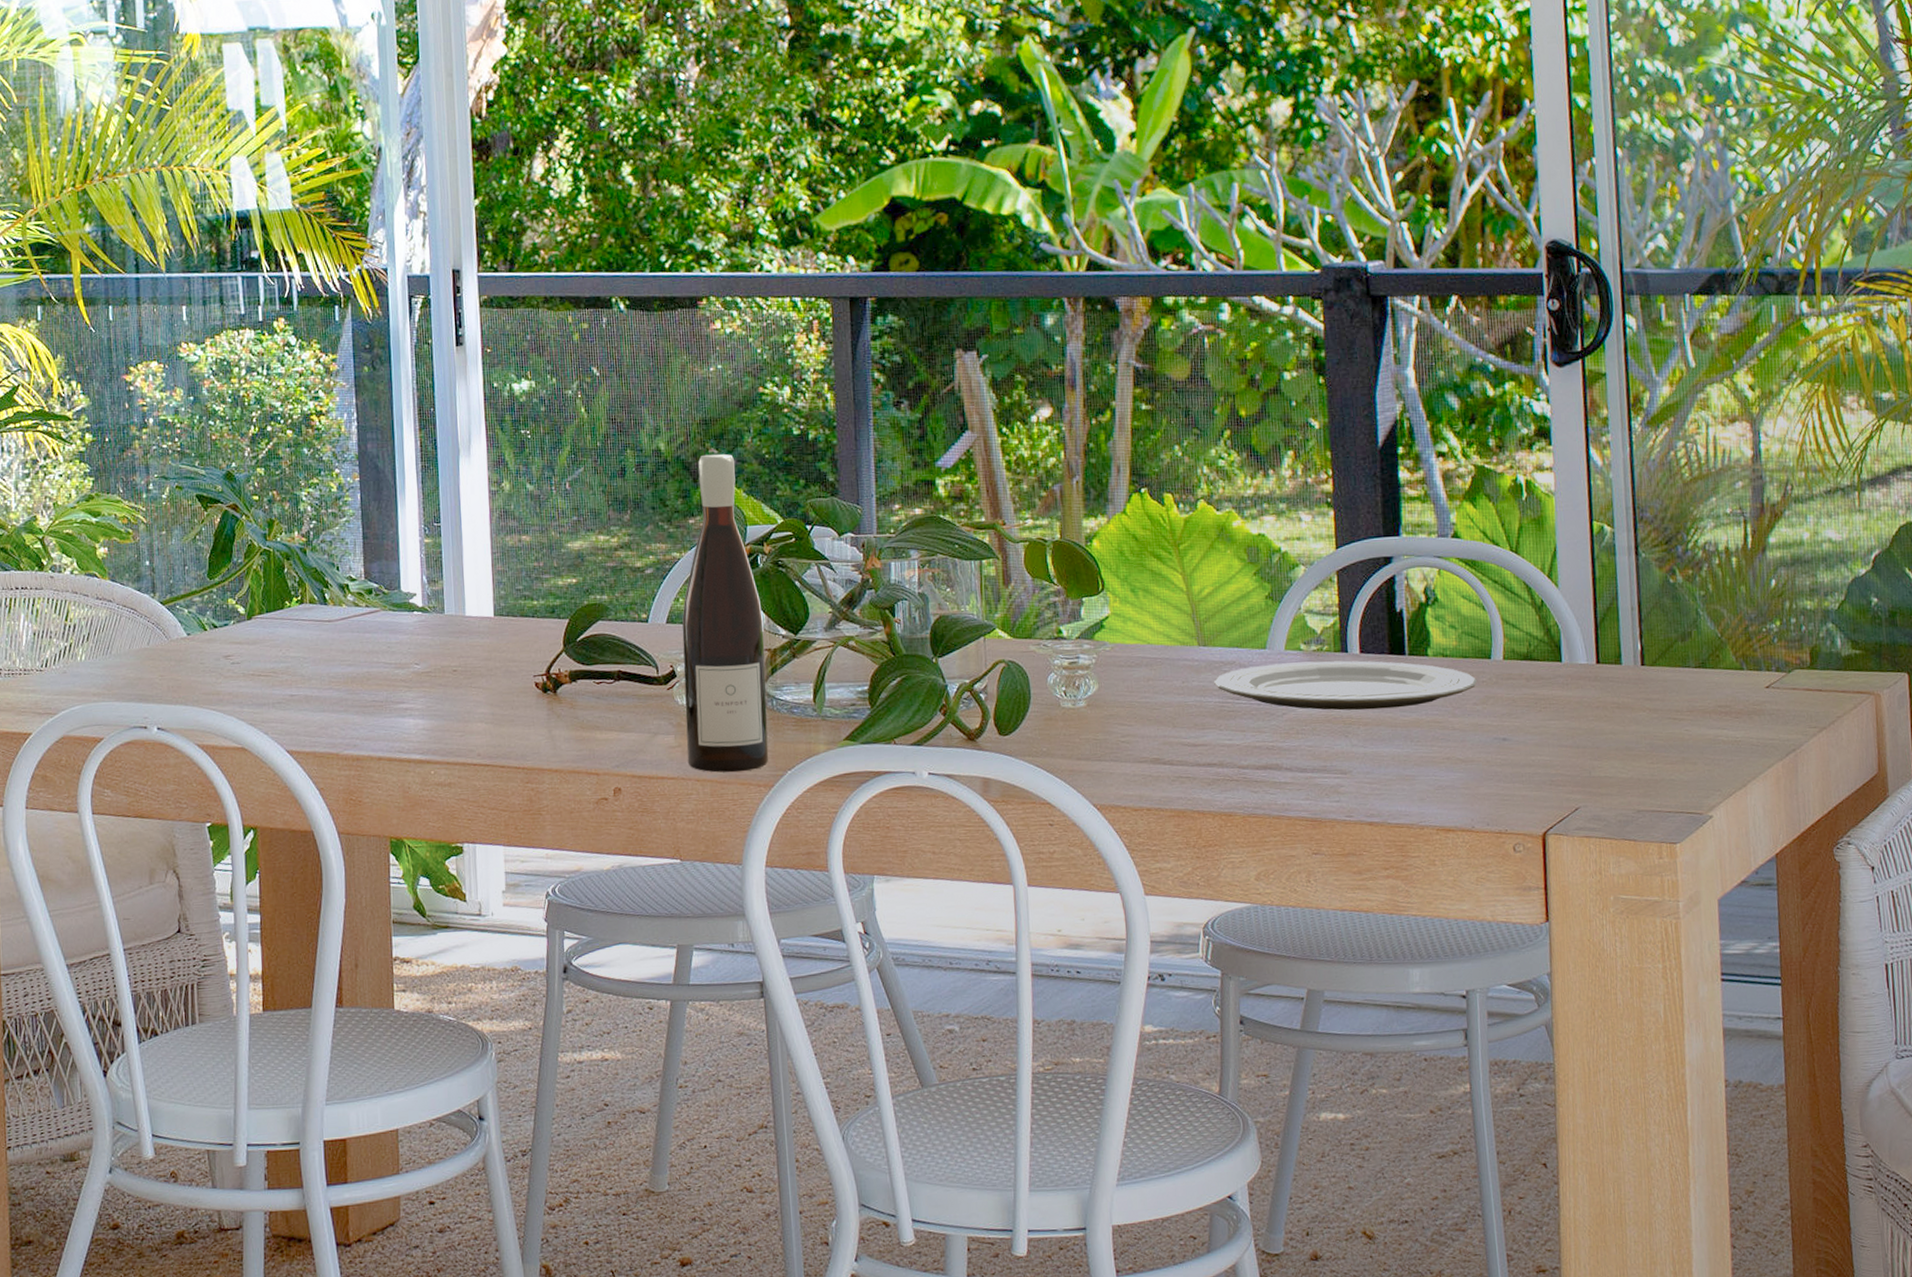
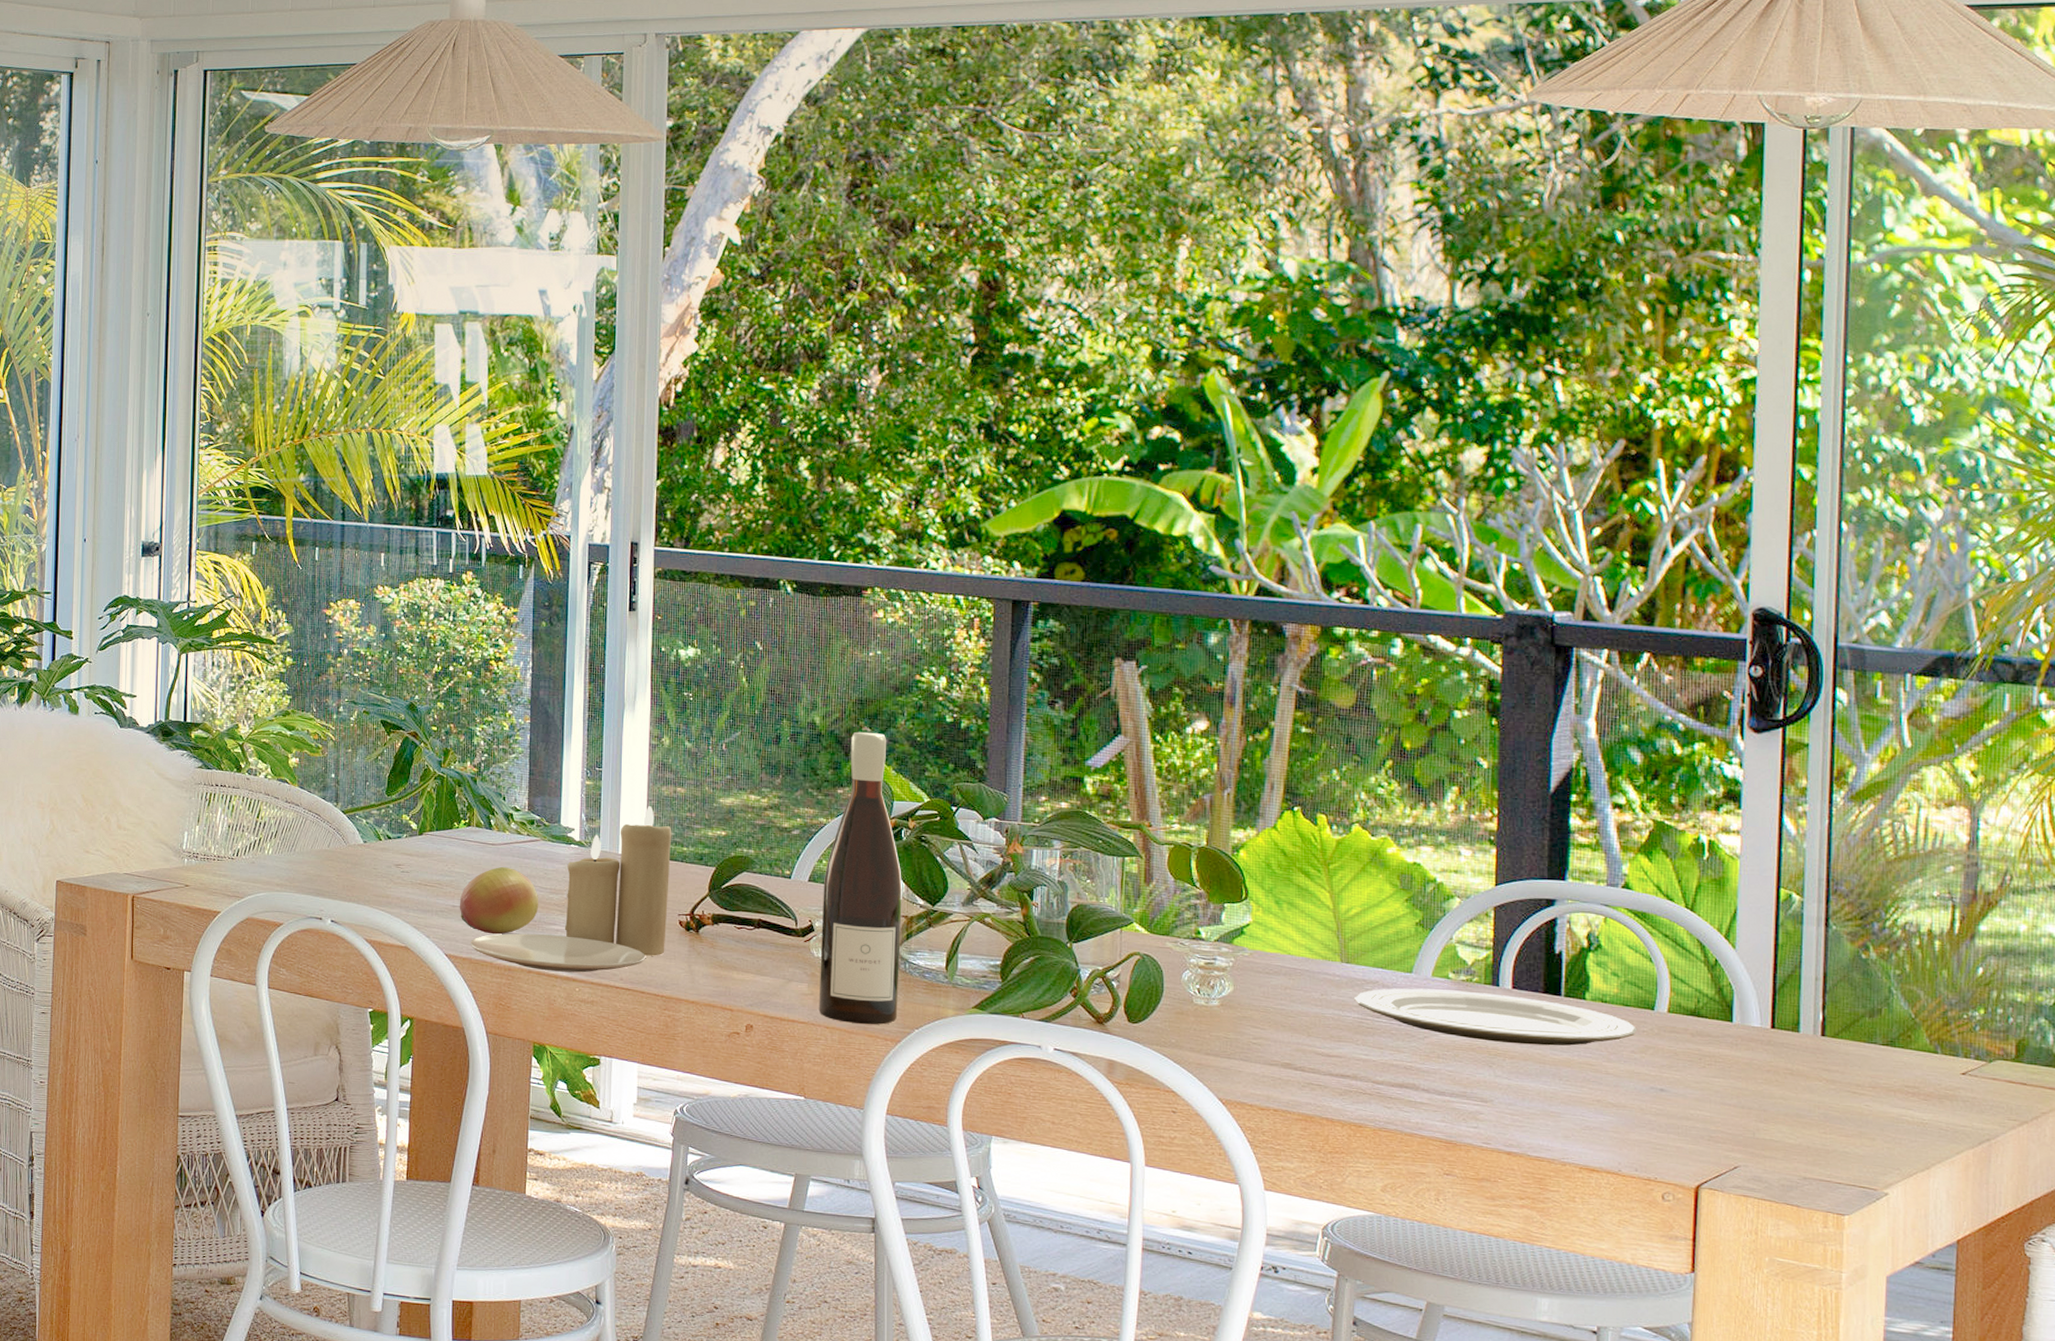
fruit: none [297,644,385,722] -> present [459,866,539,935]
plate: none [312,713,503,756] -> present [470,933,646,973]
candle: none [411,558,523,726] -> present [564,805,672,956]

